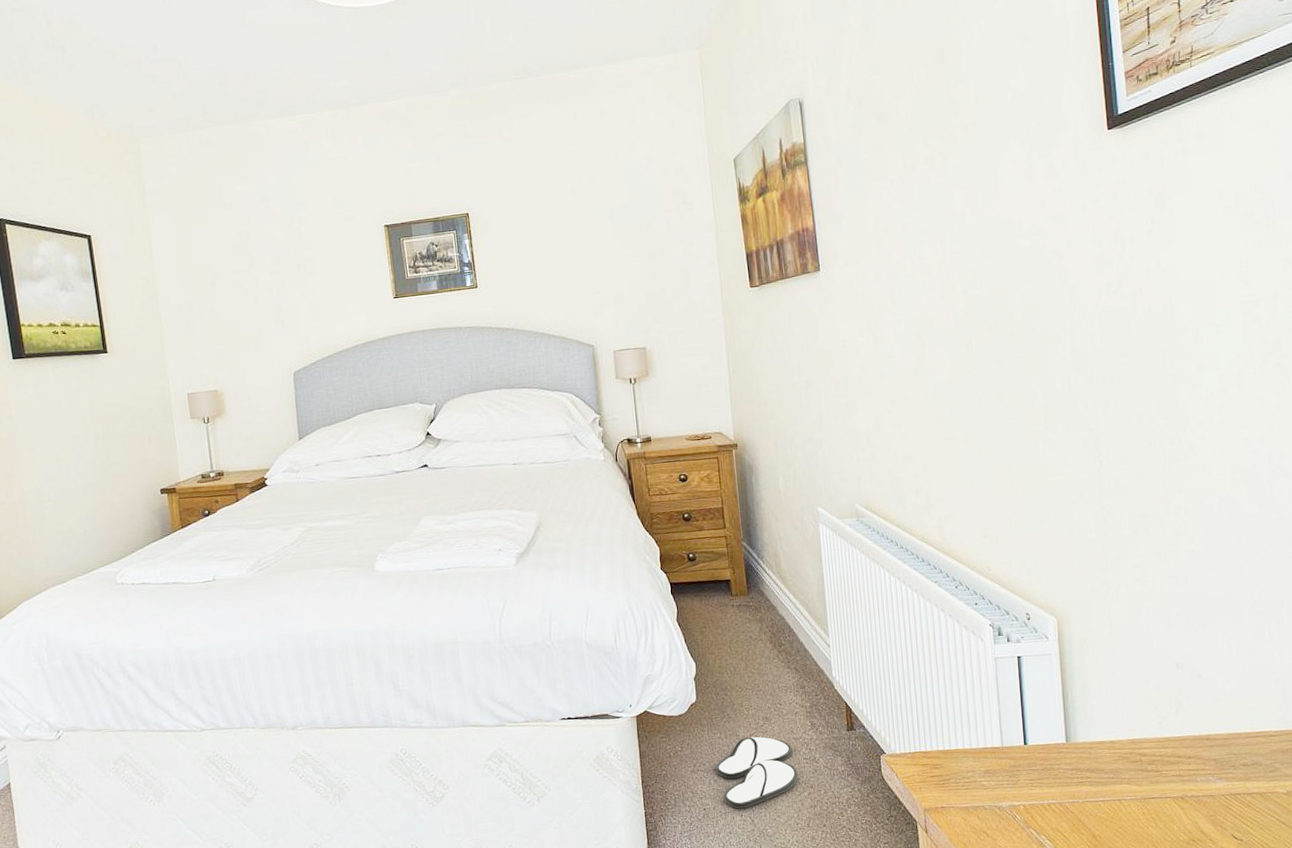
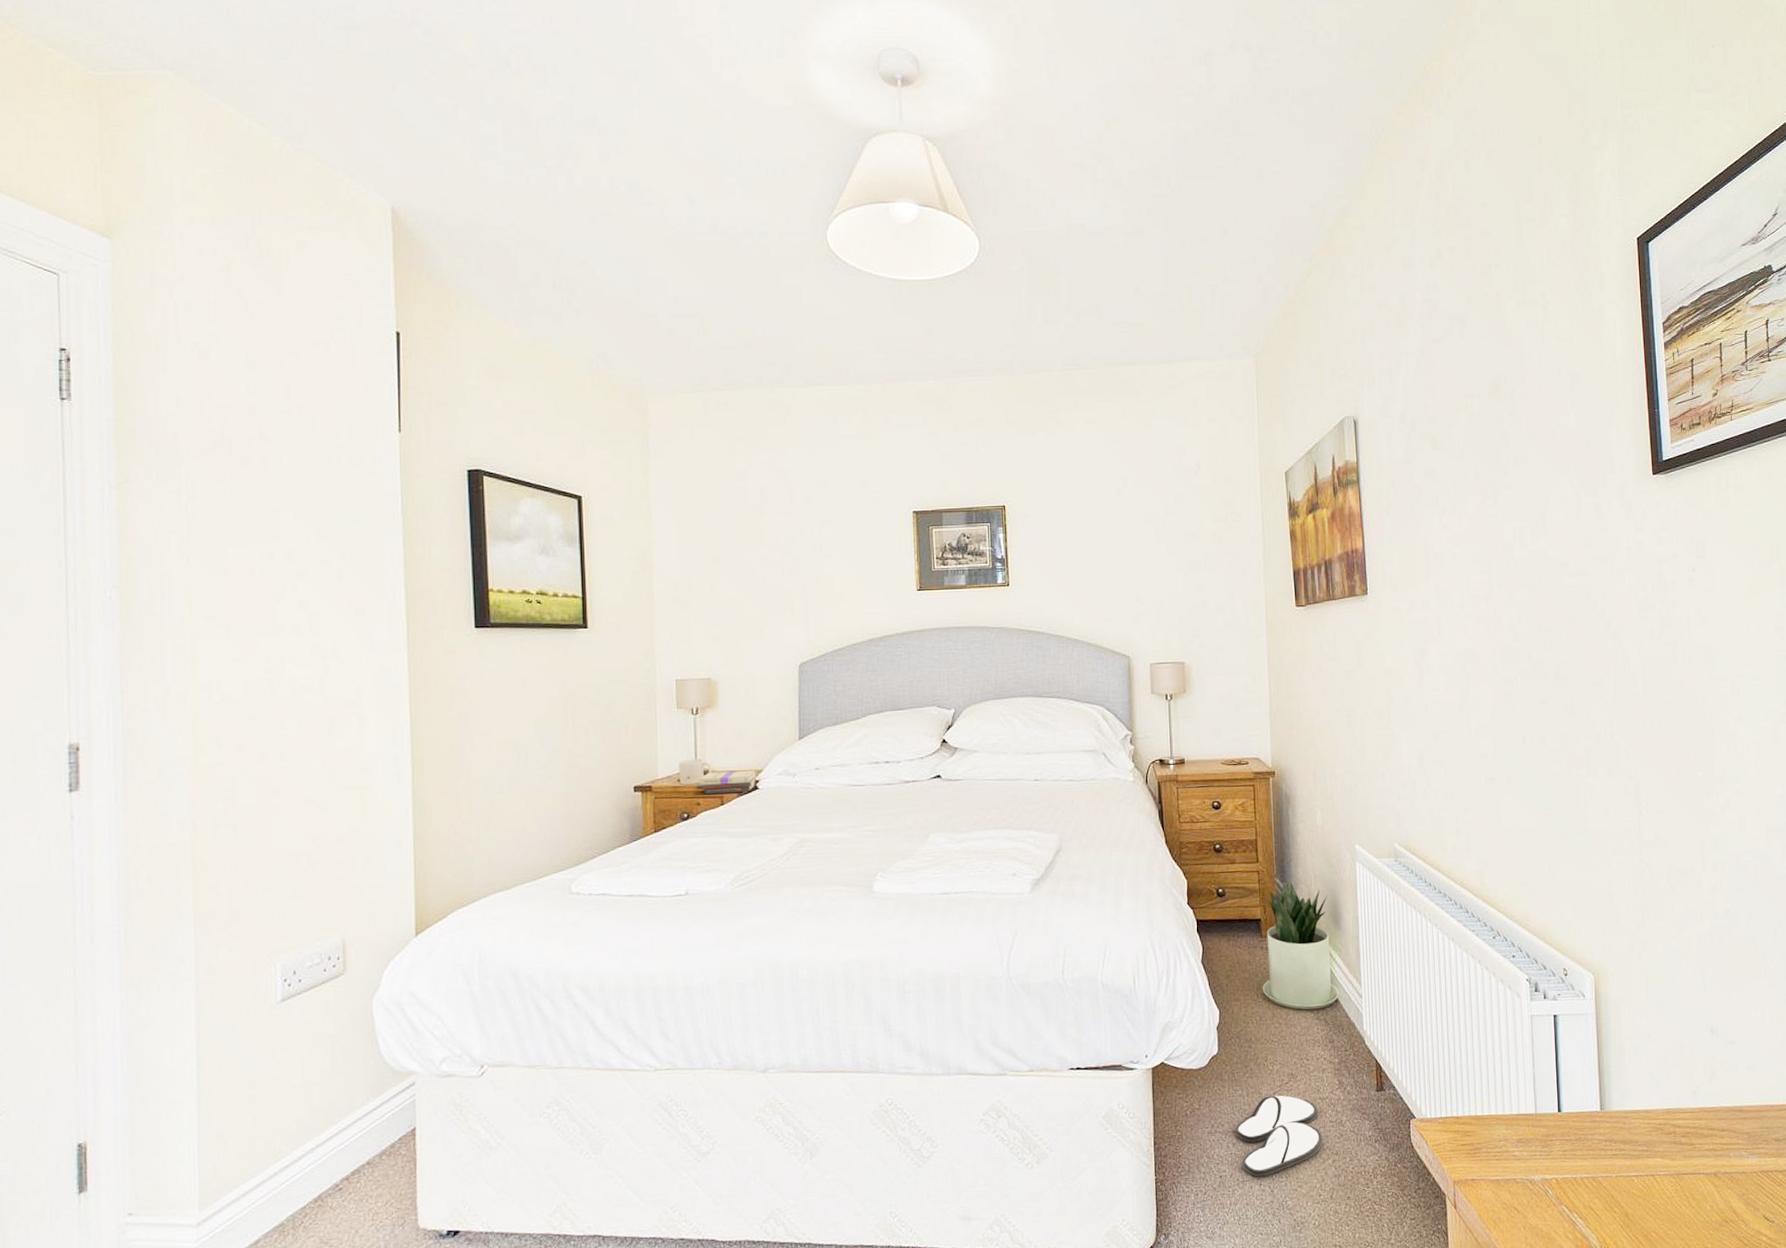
mug: none [196,461,226,487] -> present [678,758,712,786]
books: none [214,469,265,492] -> present [696,770,756,794]
planter: none [734,543,808,660] -> present [1262,881,1339,1010]

